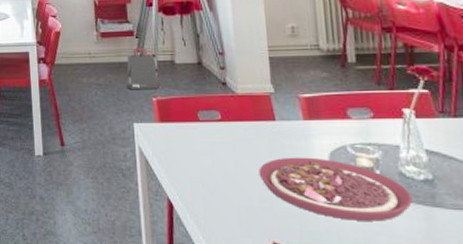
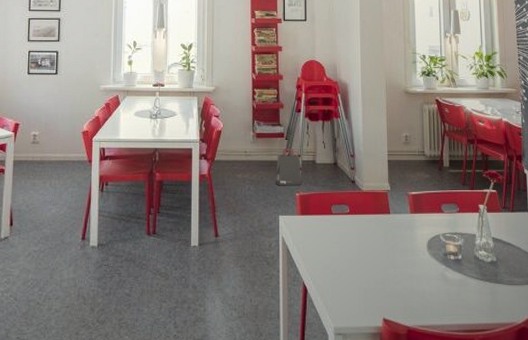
plate: present [258,157,412,221] -> none [375,245,482,297]

